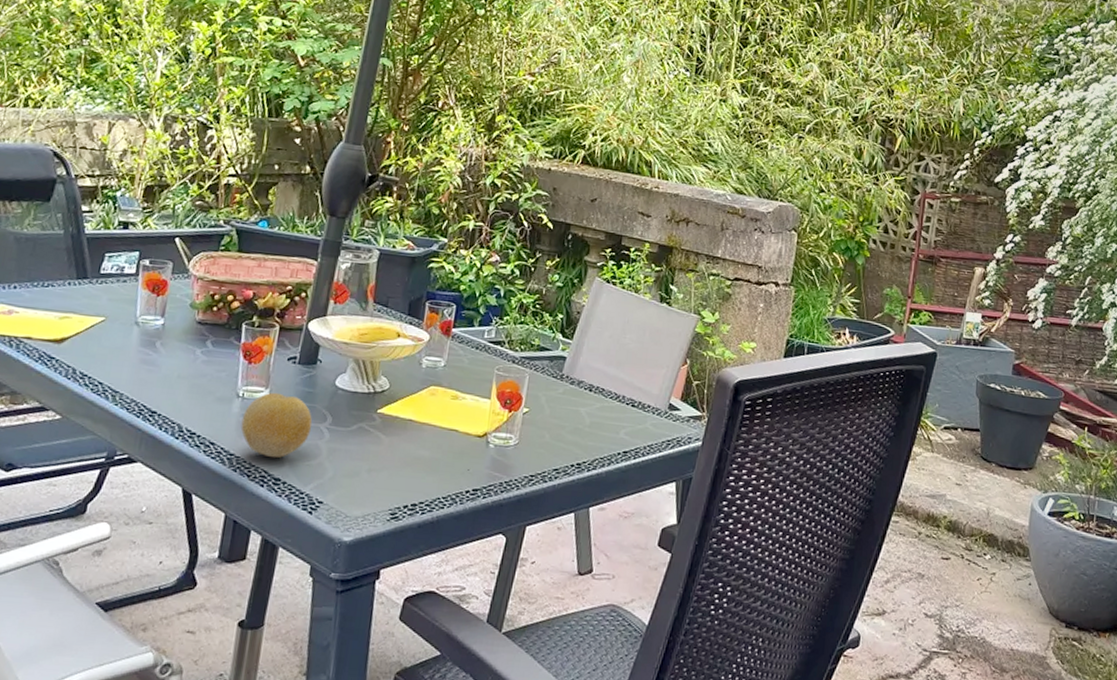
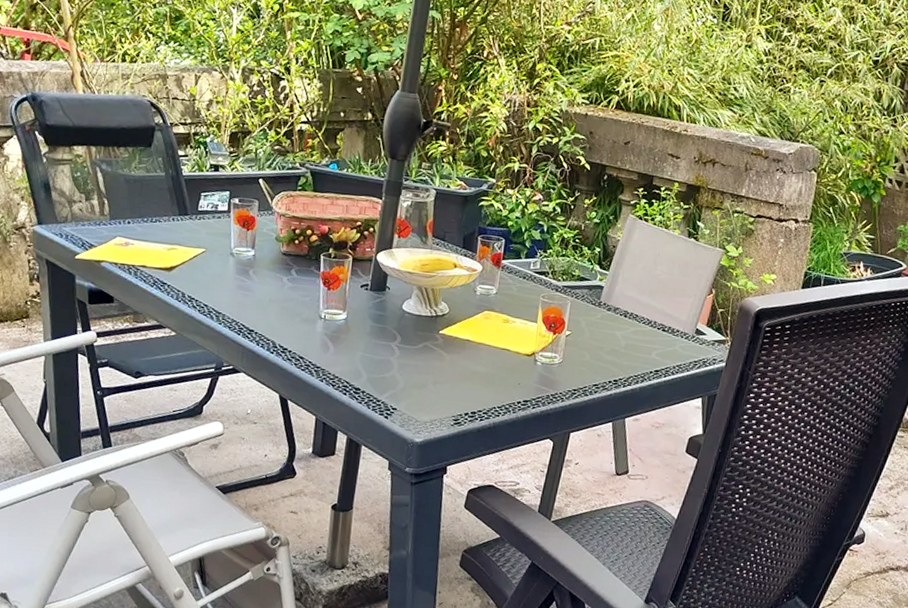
fruit: present [241,392,313,459] -> none [324,314,385,371]

